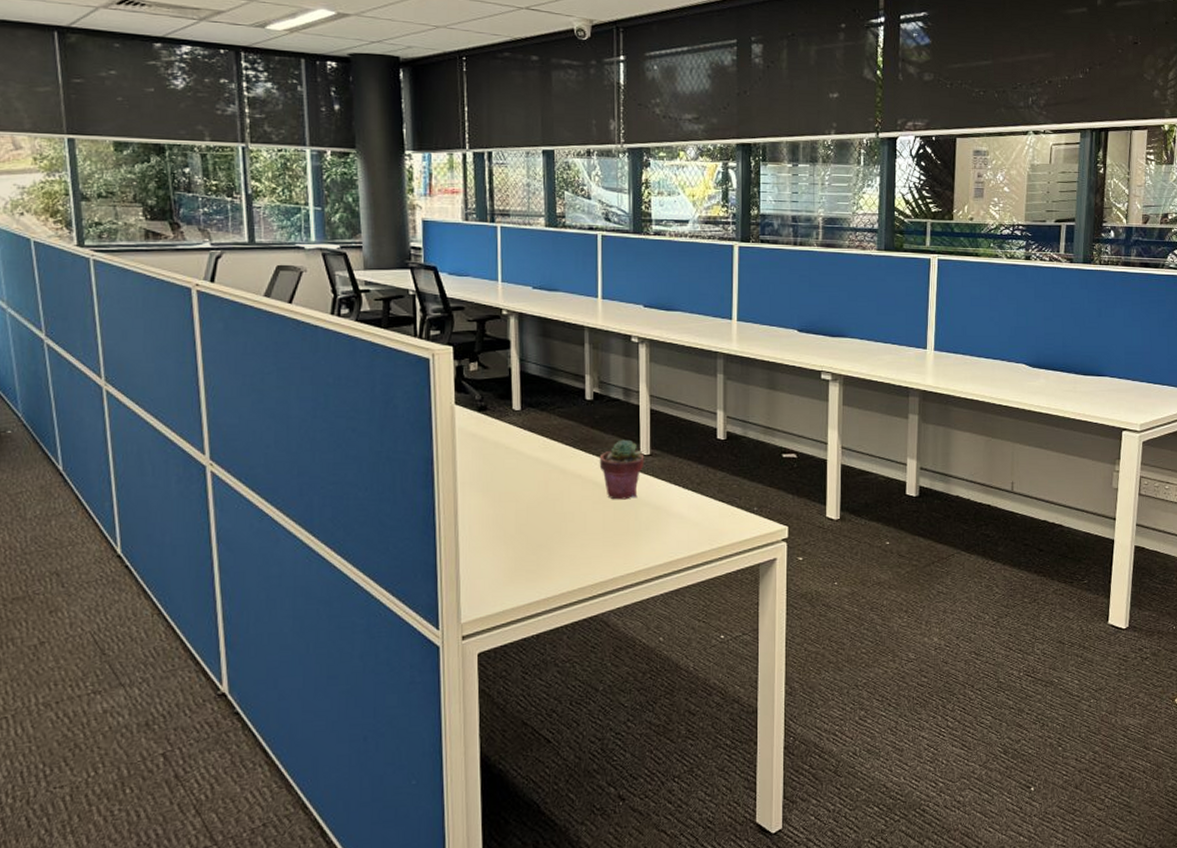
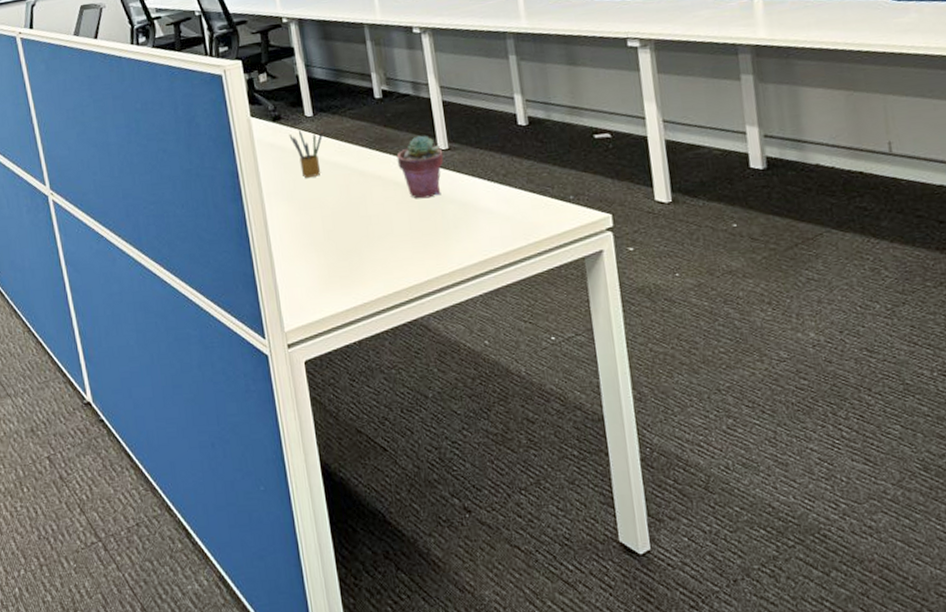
pencil box: none [493,422,529,470] -> present [289,130,323,178]

